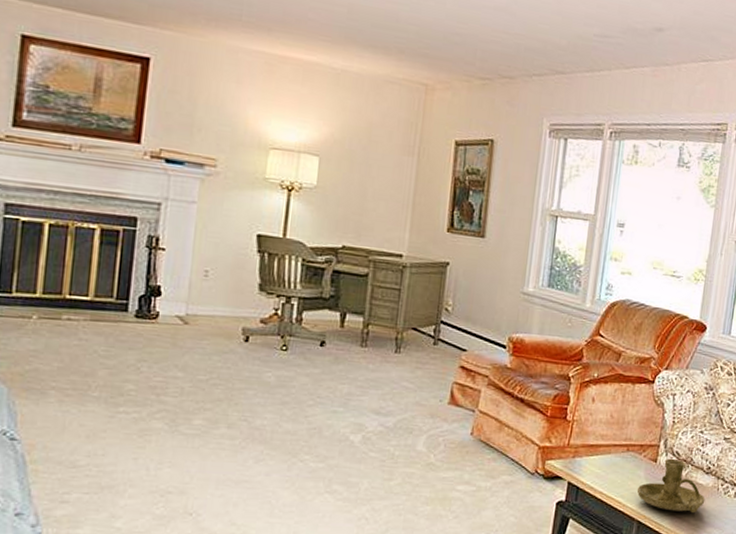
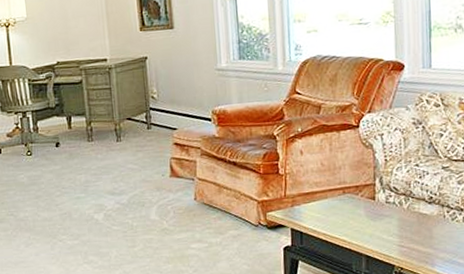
candle holder: present [637,458,705,512] -> none [359,194,432,243]

